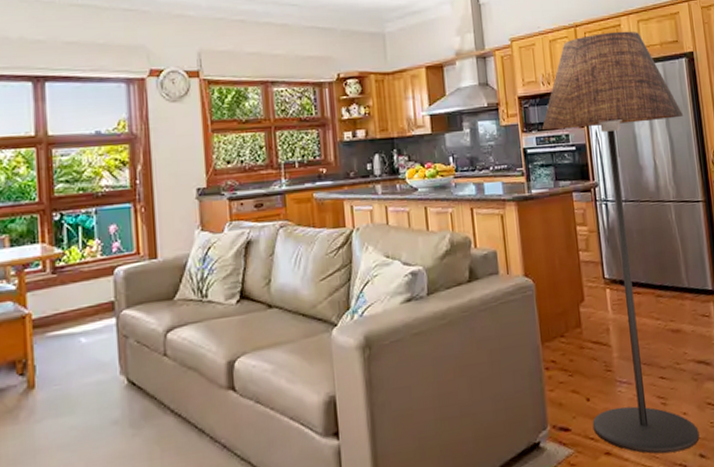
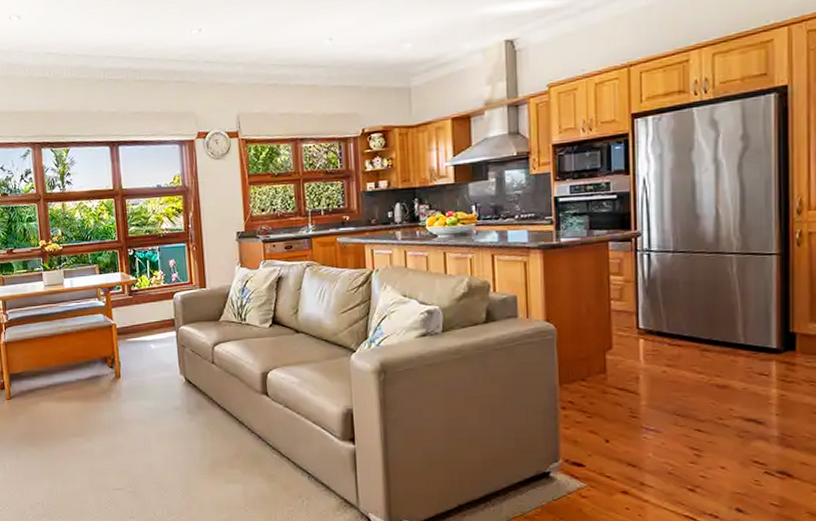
floor lamp: present [542,31,700,454] -> none [579,66,764,502]

